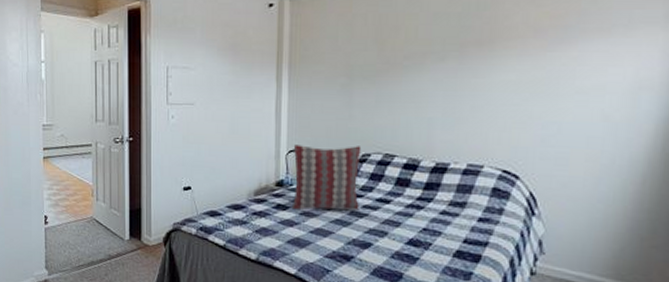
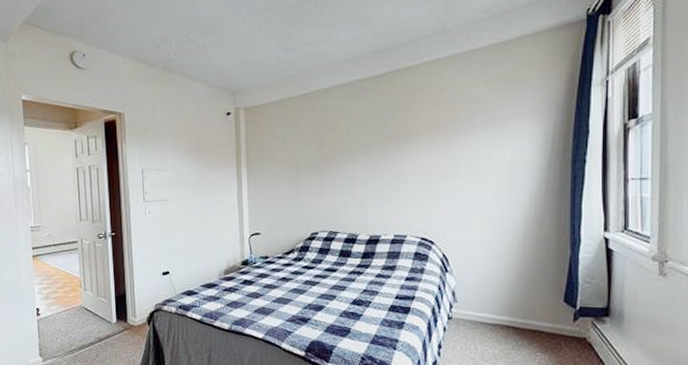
pillow: present [291,145,362,211] -> none [254,226,312,284]

